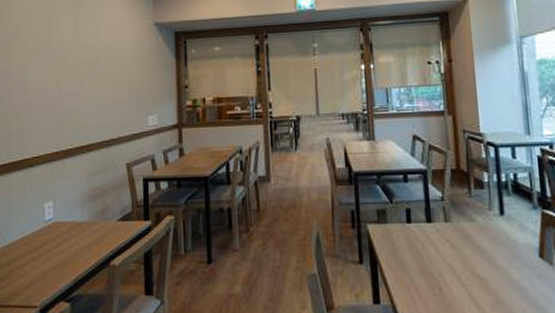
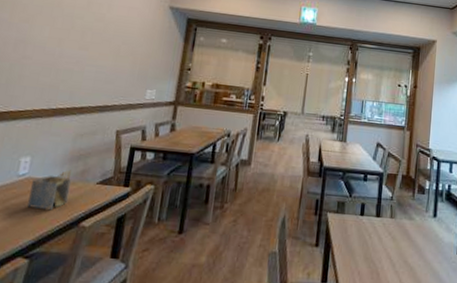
napkin holder: none [59,209,95,253] -> present [27,170,72,211]

